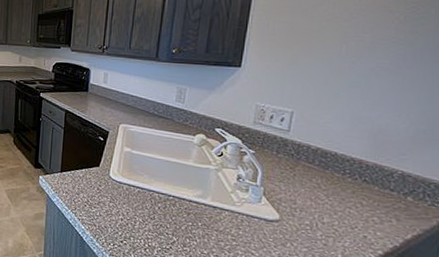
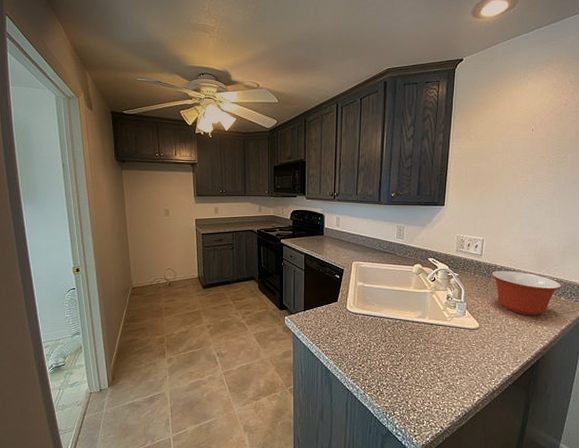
mixing bowl: none [301,152,410,216] -> present [491,270,562,316]

